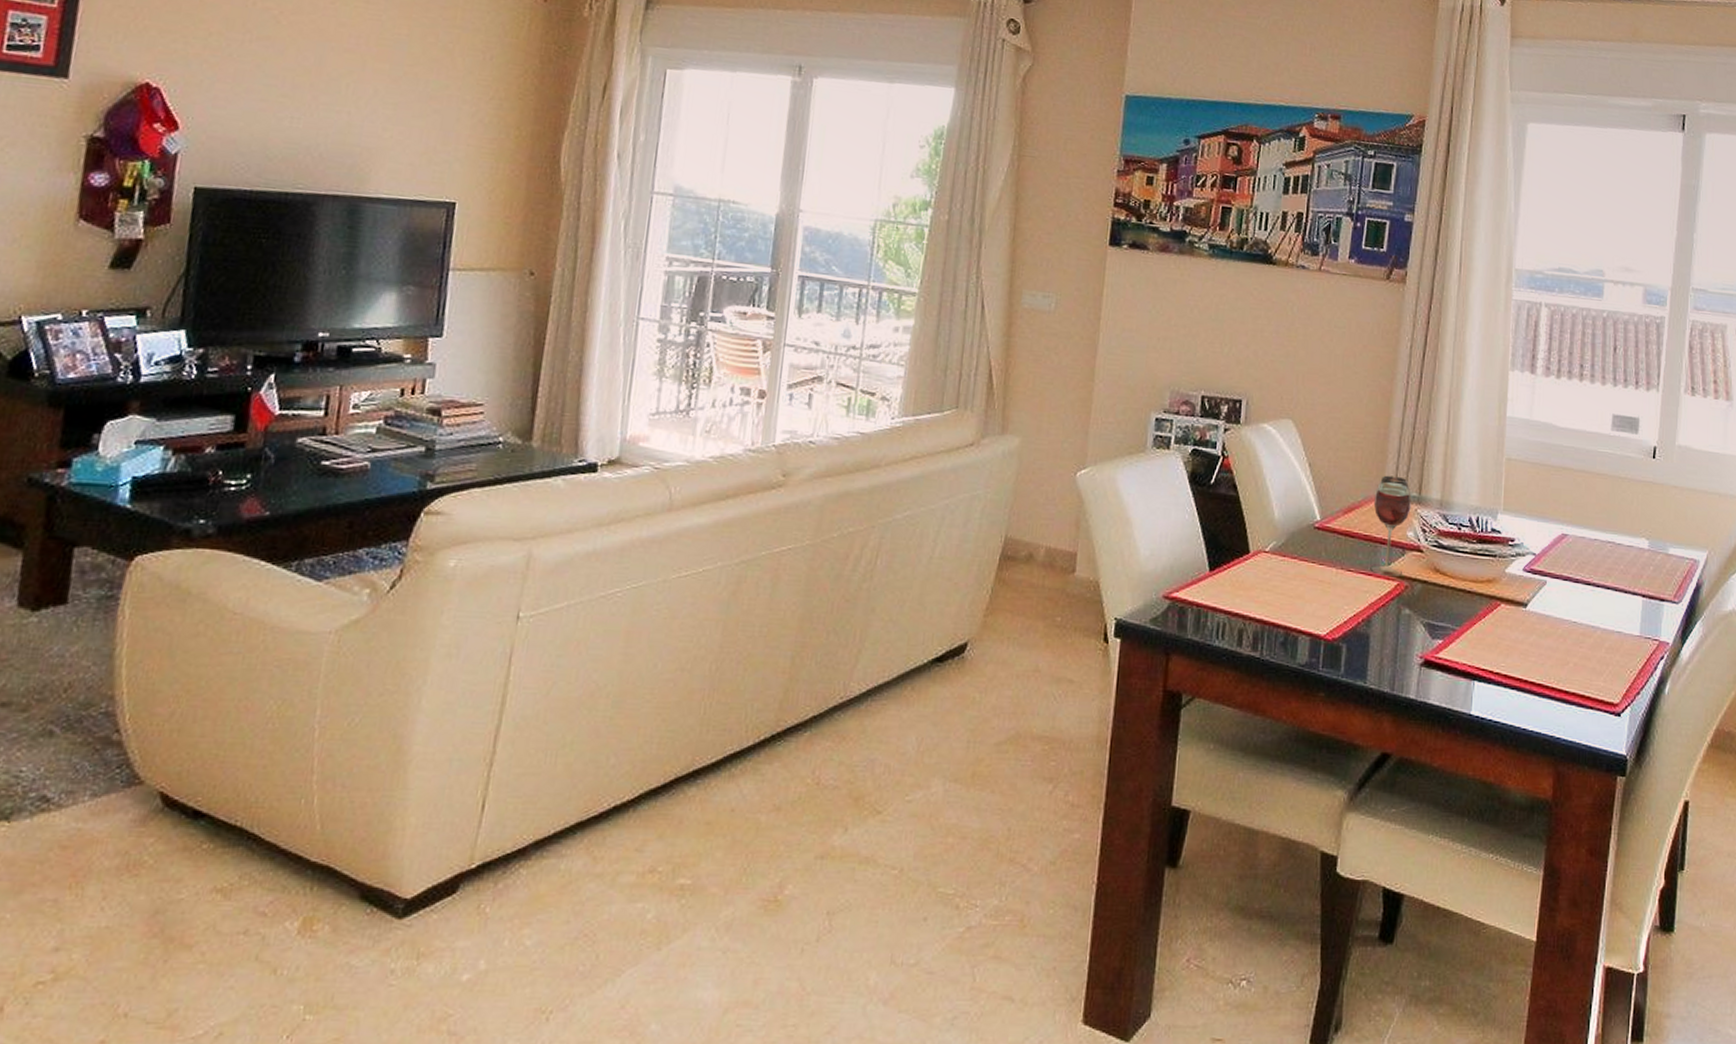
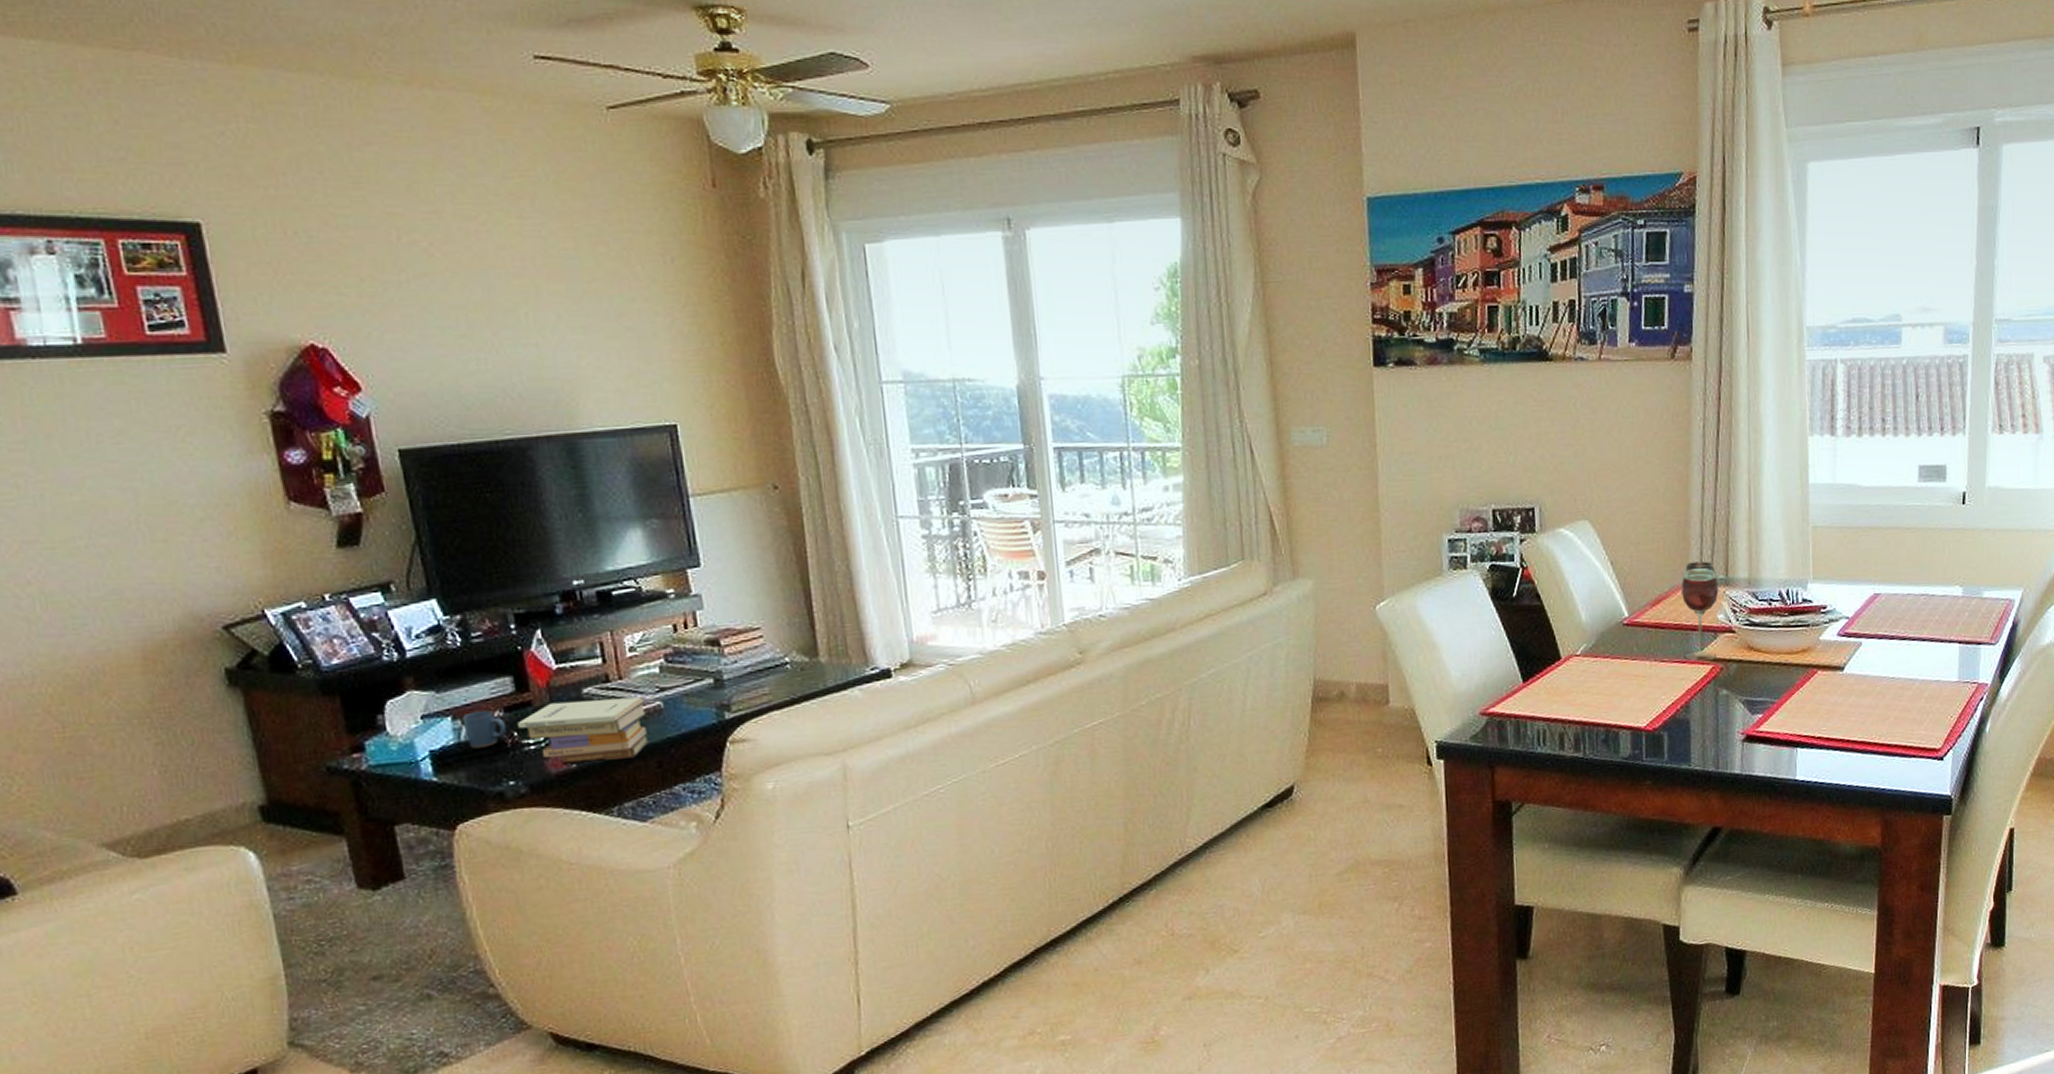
mug: none [172,444,215,482] -> present [461,710,507,749]
books: none [225,447,354,514] -> present [517,697,650,766]

